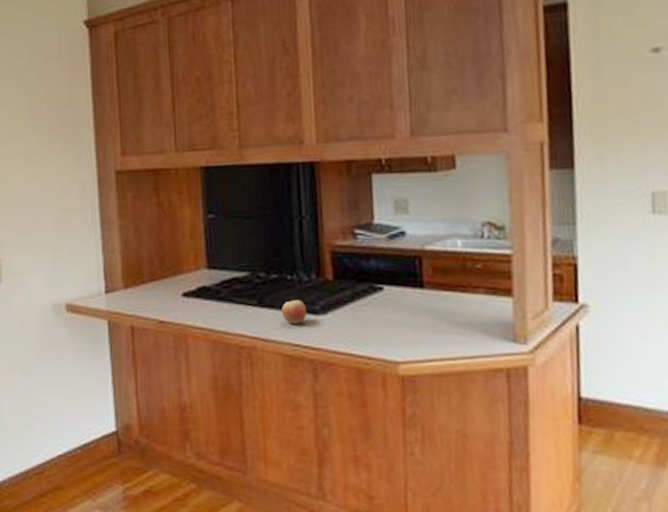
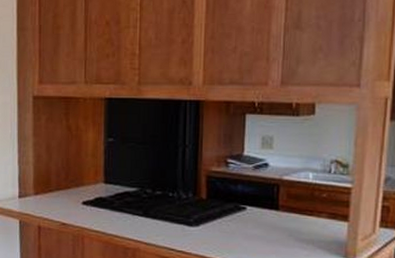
apple: present [282,300,307,324] -> none [163,213,183,232]

